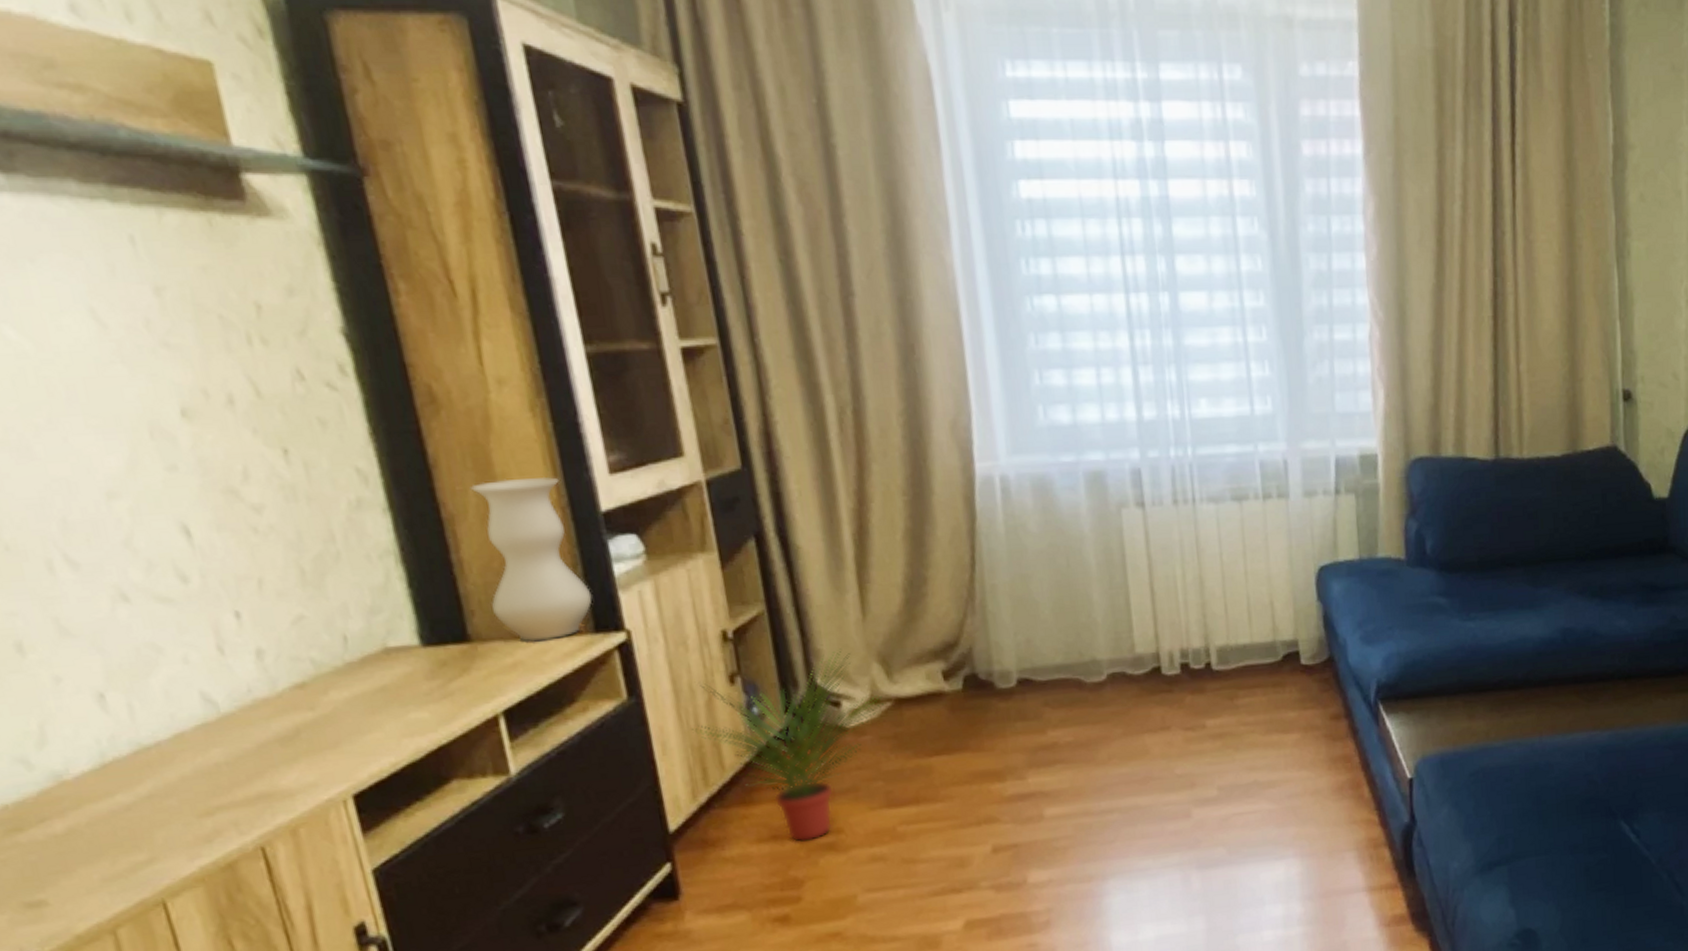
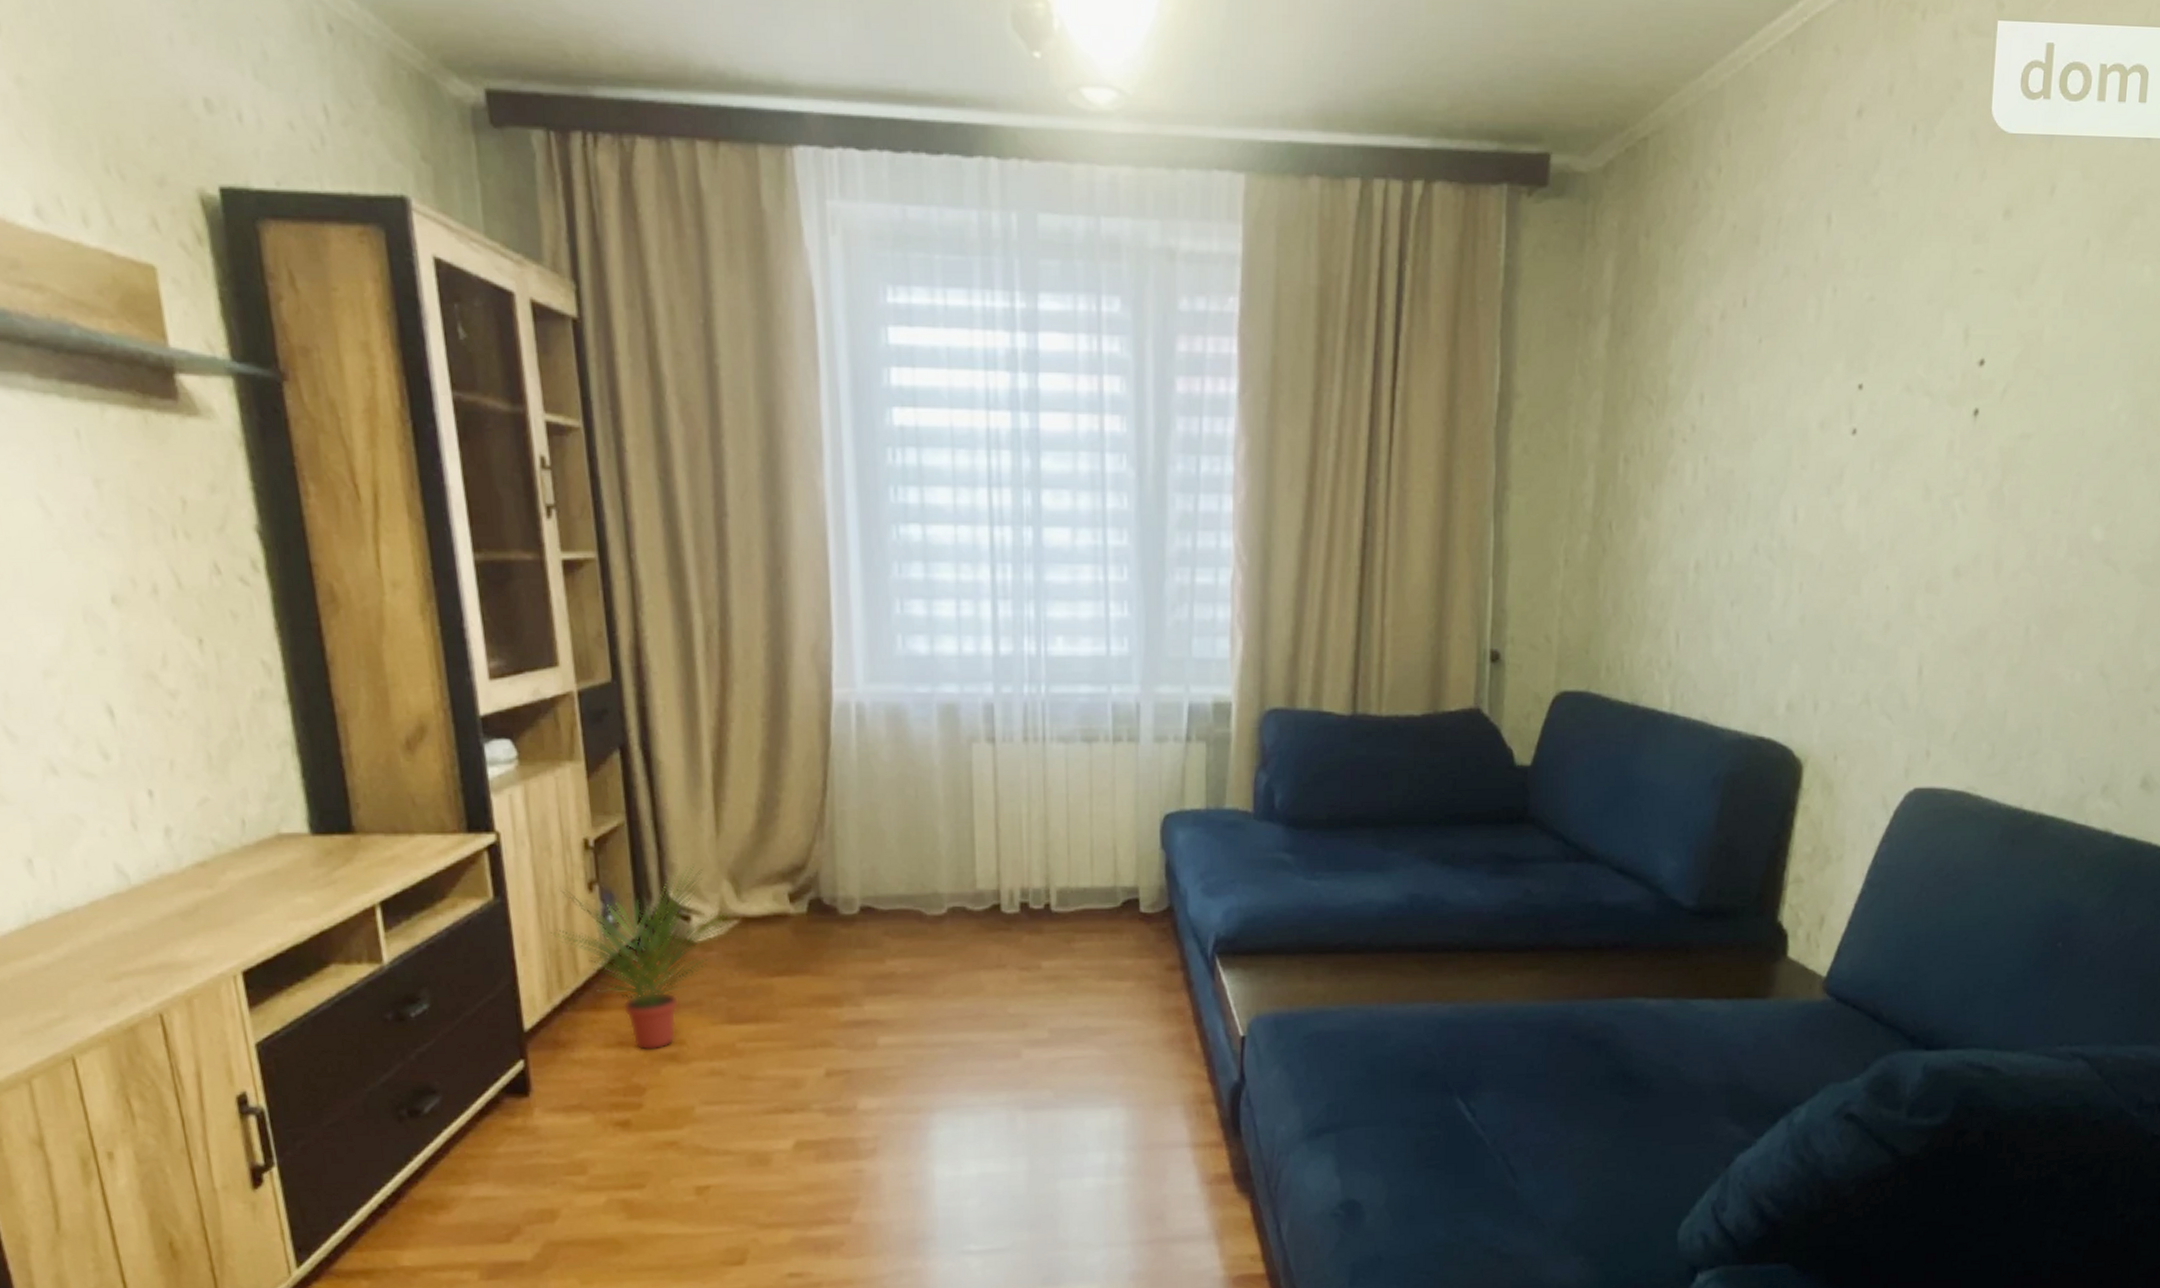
vase: present [470,476,593,642] -> none [362,678,467,838]

